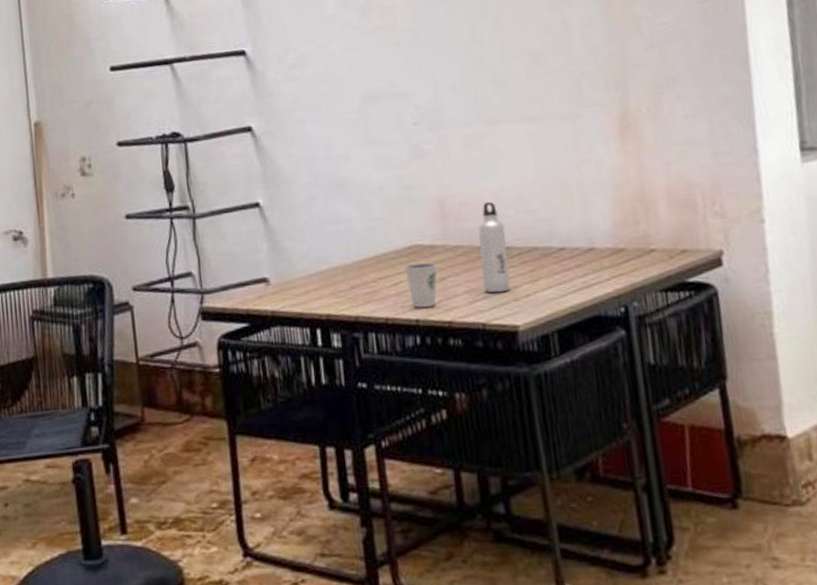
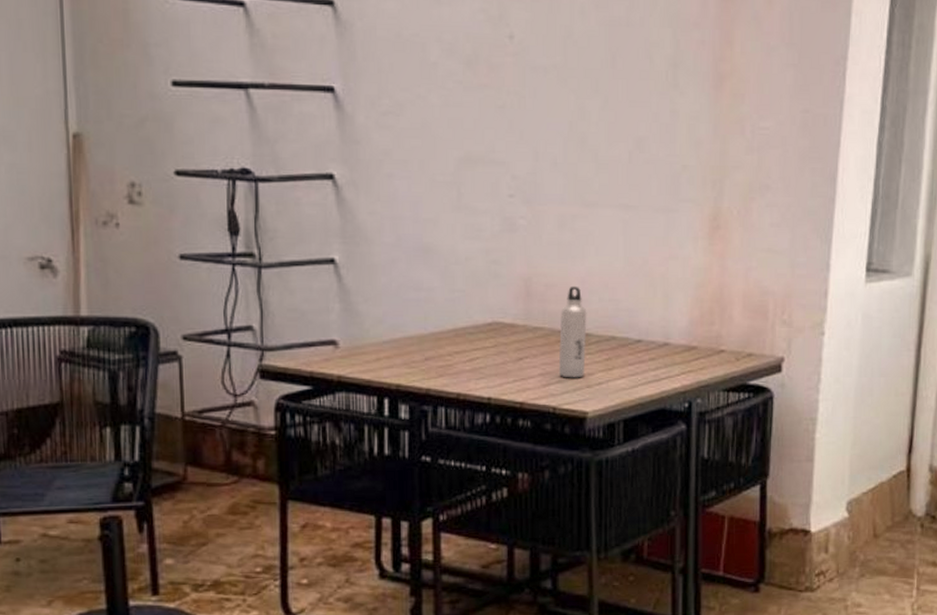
dixie cup: present [405,262,438,308] -> none [483,340,516,386]

